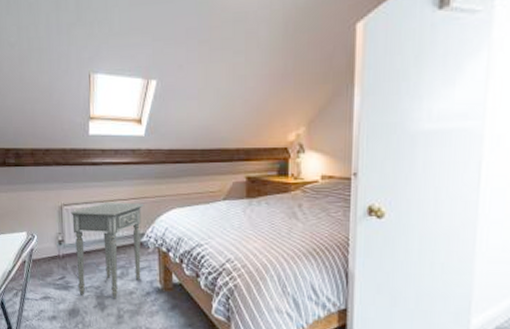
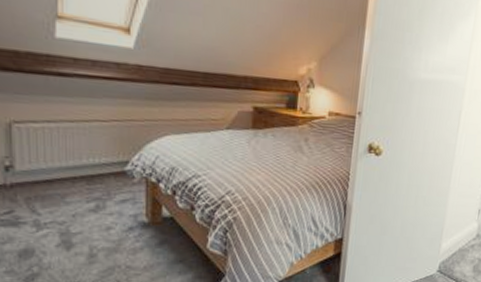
side table: present [71,203,143,299] -> none [24,123,129,236]

